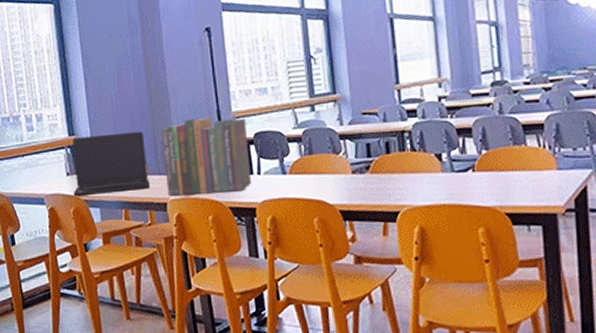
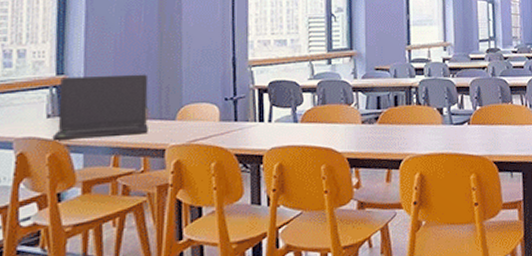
books: present [161,116,252,196] -> none [168,63,262,142]

